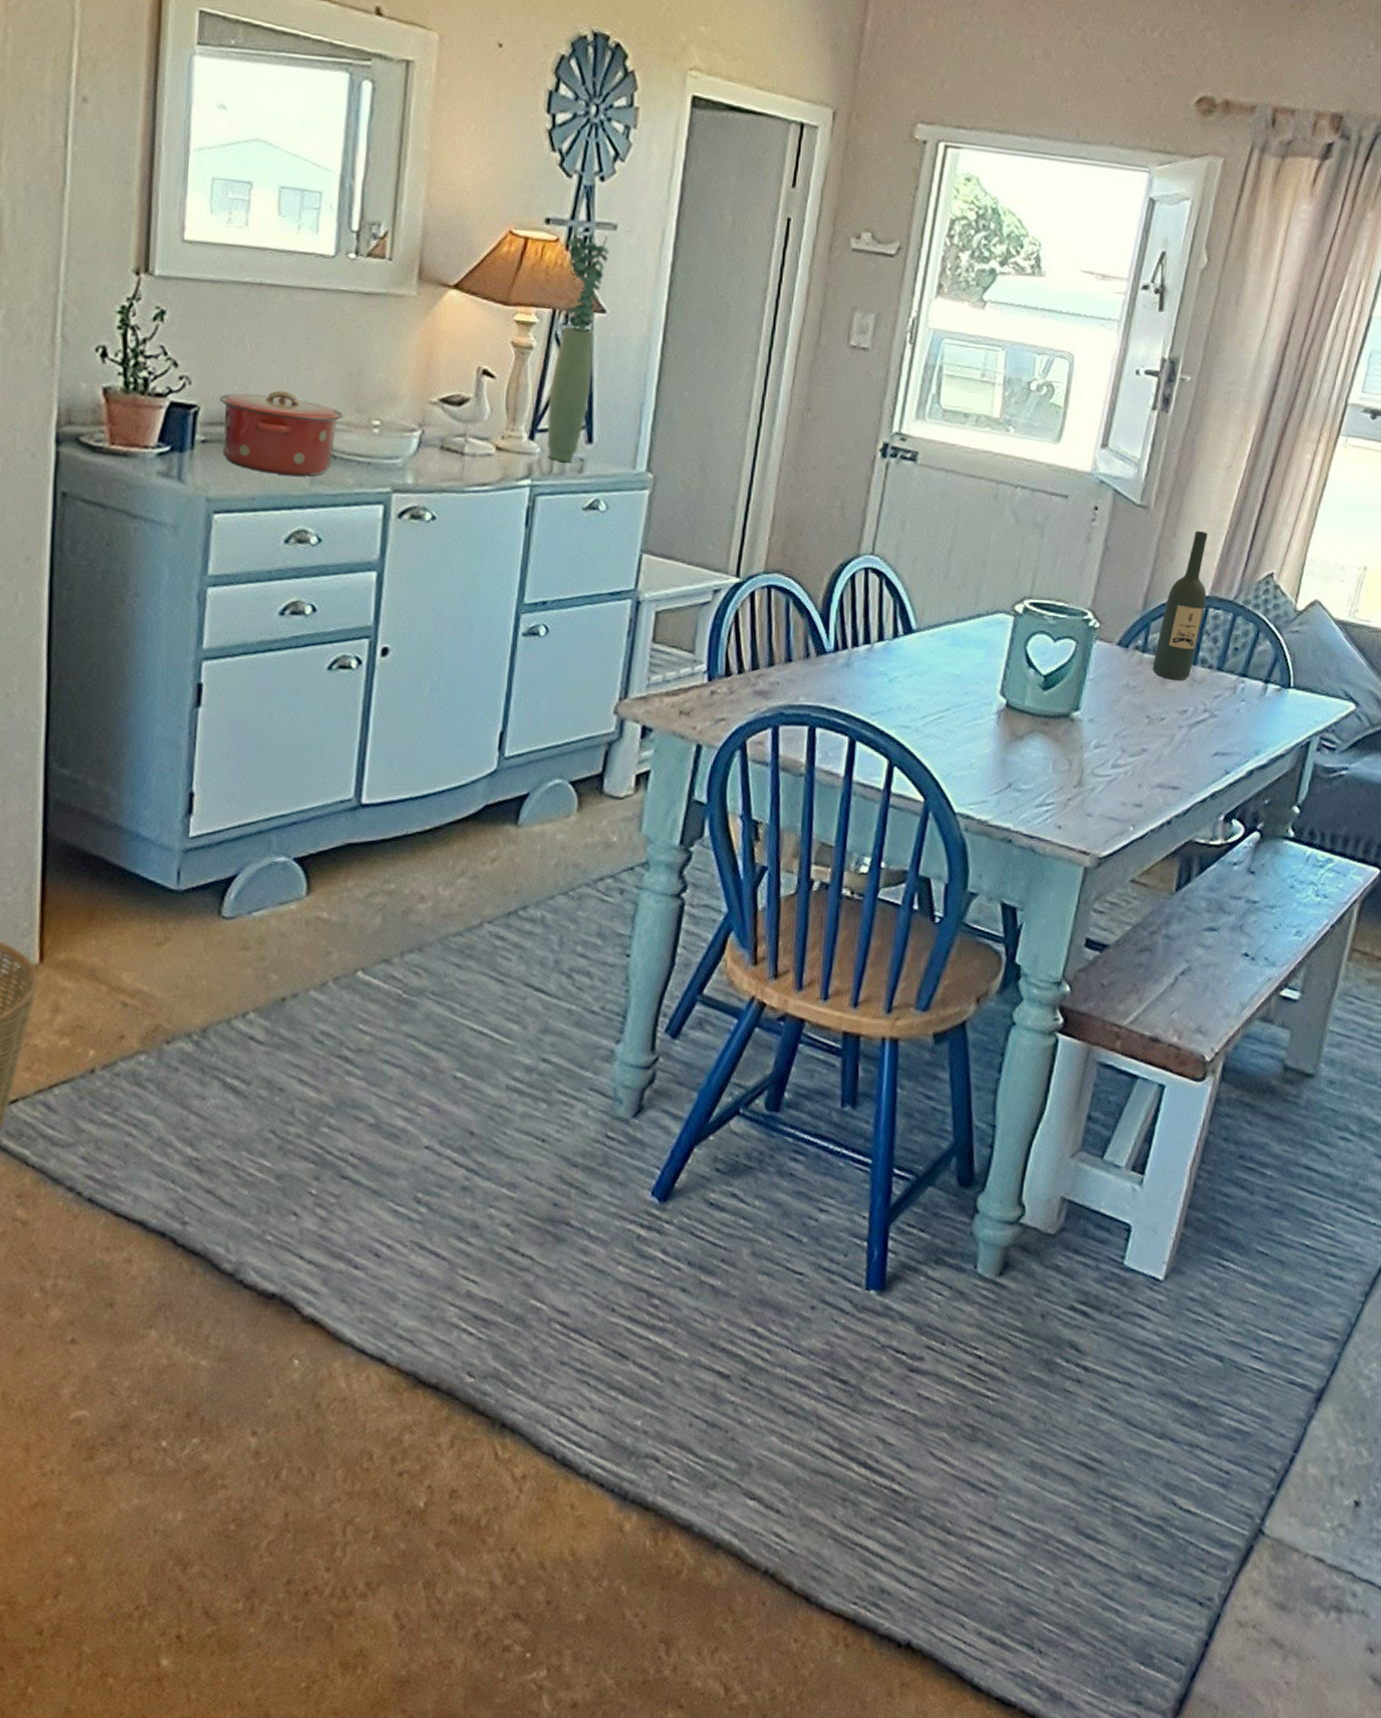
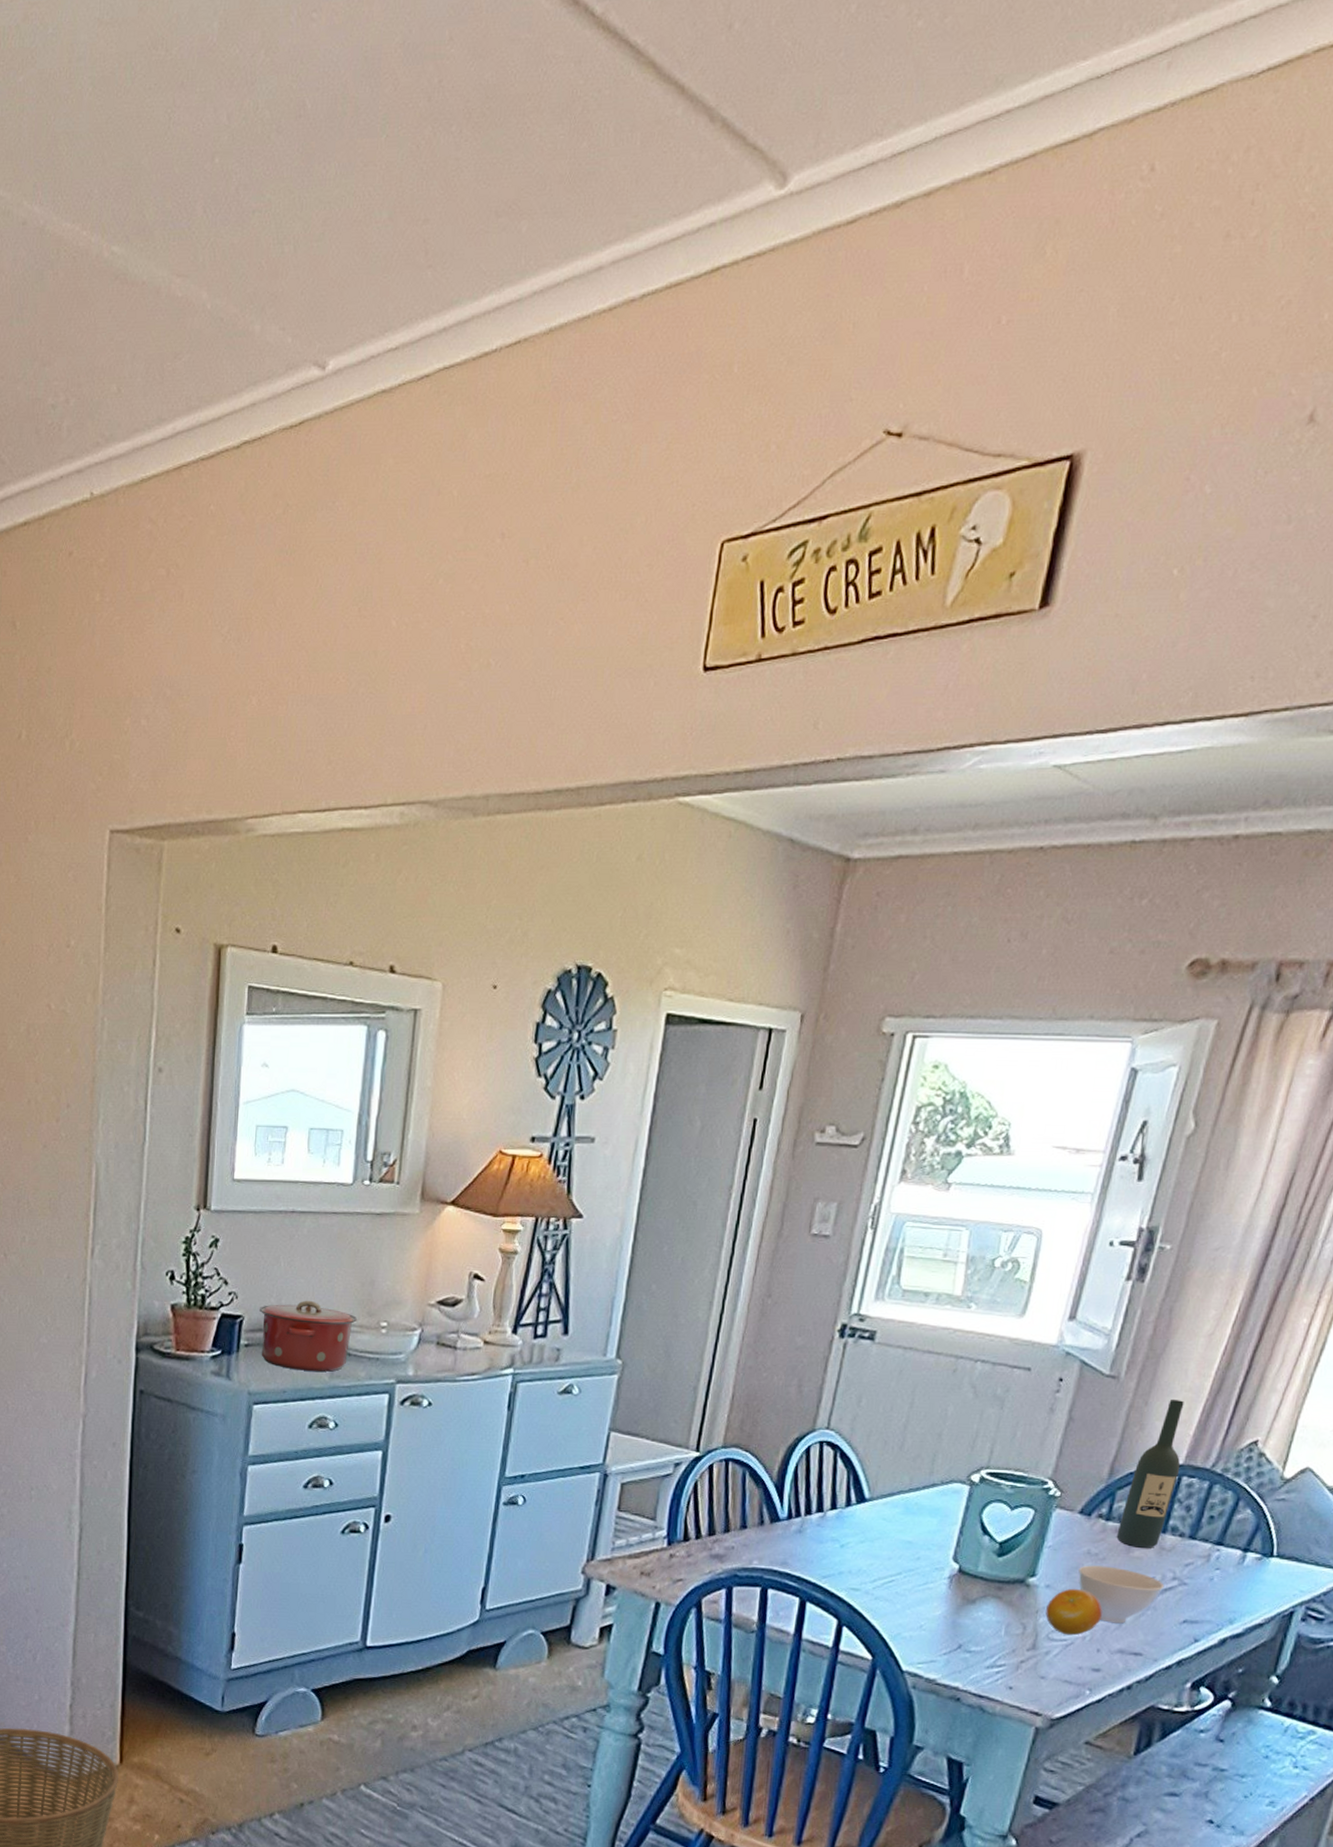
vase: present [546,227,610,463] -> none [527,1143,587,1353]
fruit: none [1090,722,1142,771] -> present [1045,1588,1102,1636]
bowl: none [1118,698,1197,758] -> present [1078,1565,1165,1624]

